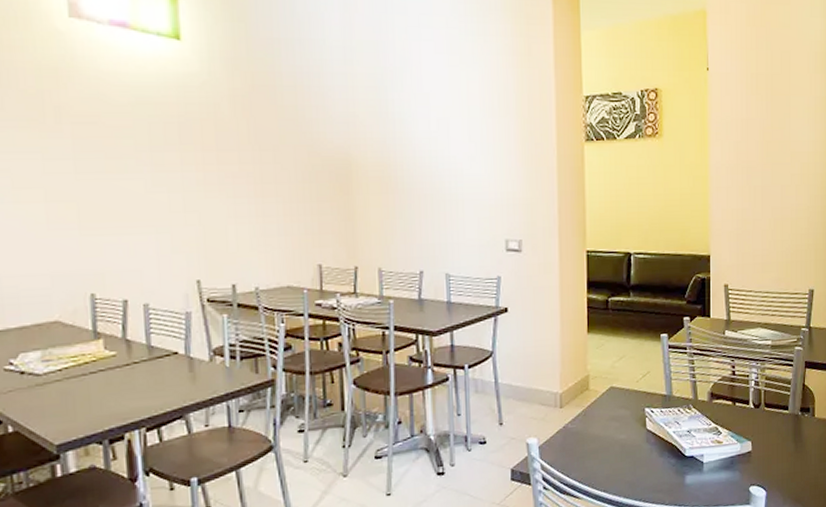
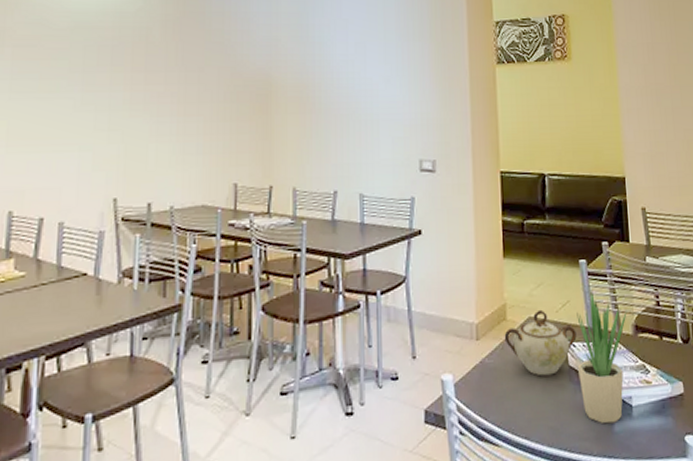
sugar bowl: none [586,380,655,439] -> present [504,309,577,376]
potted plant: none [654,361,704,478] -> present [577,289,627,424]

